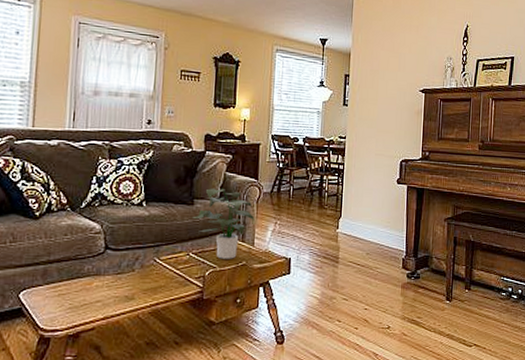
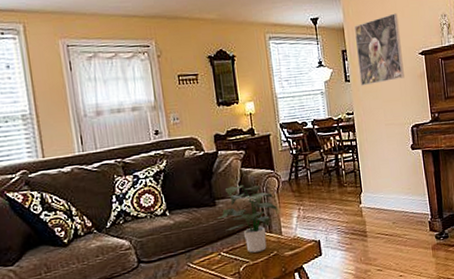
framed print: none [358,48,405,113] -> present [353,13,405,86]

